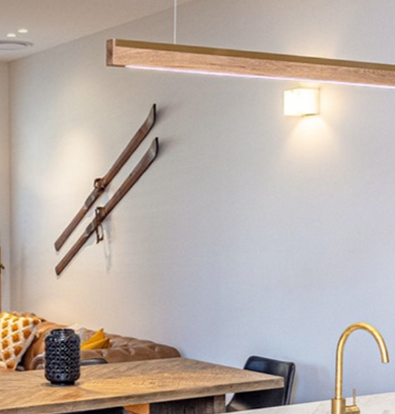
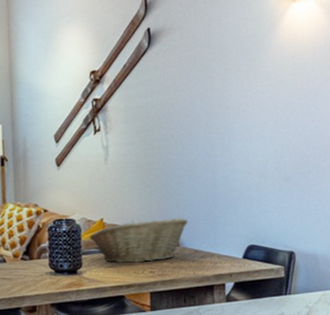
fruit basket: none [89,328,190,374] -> present [90,217,188,263]

